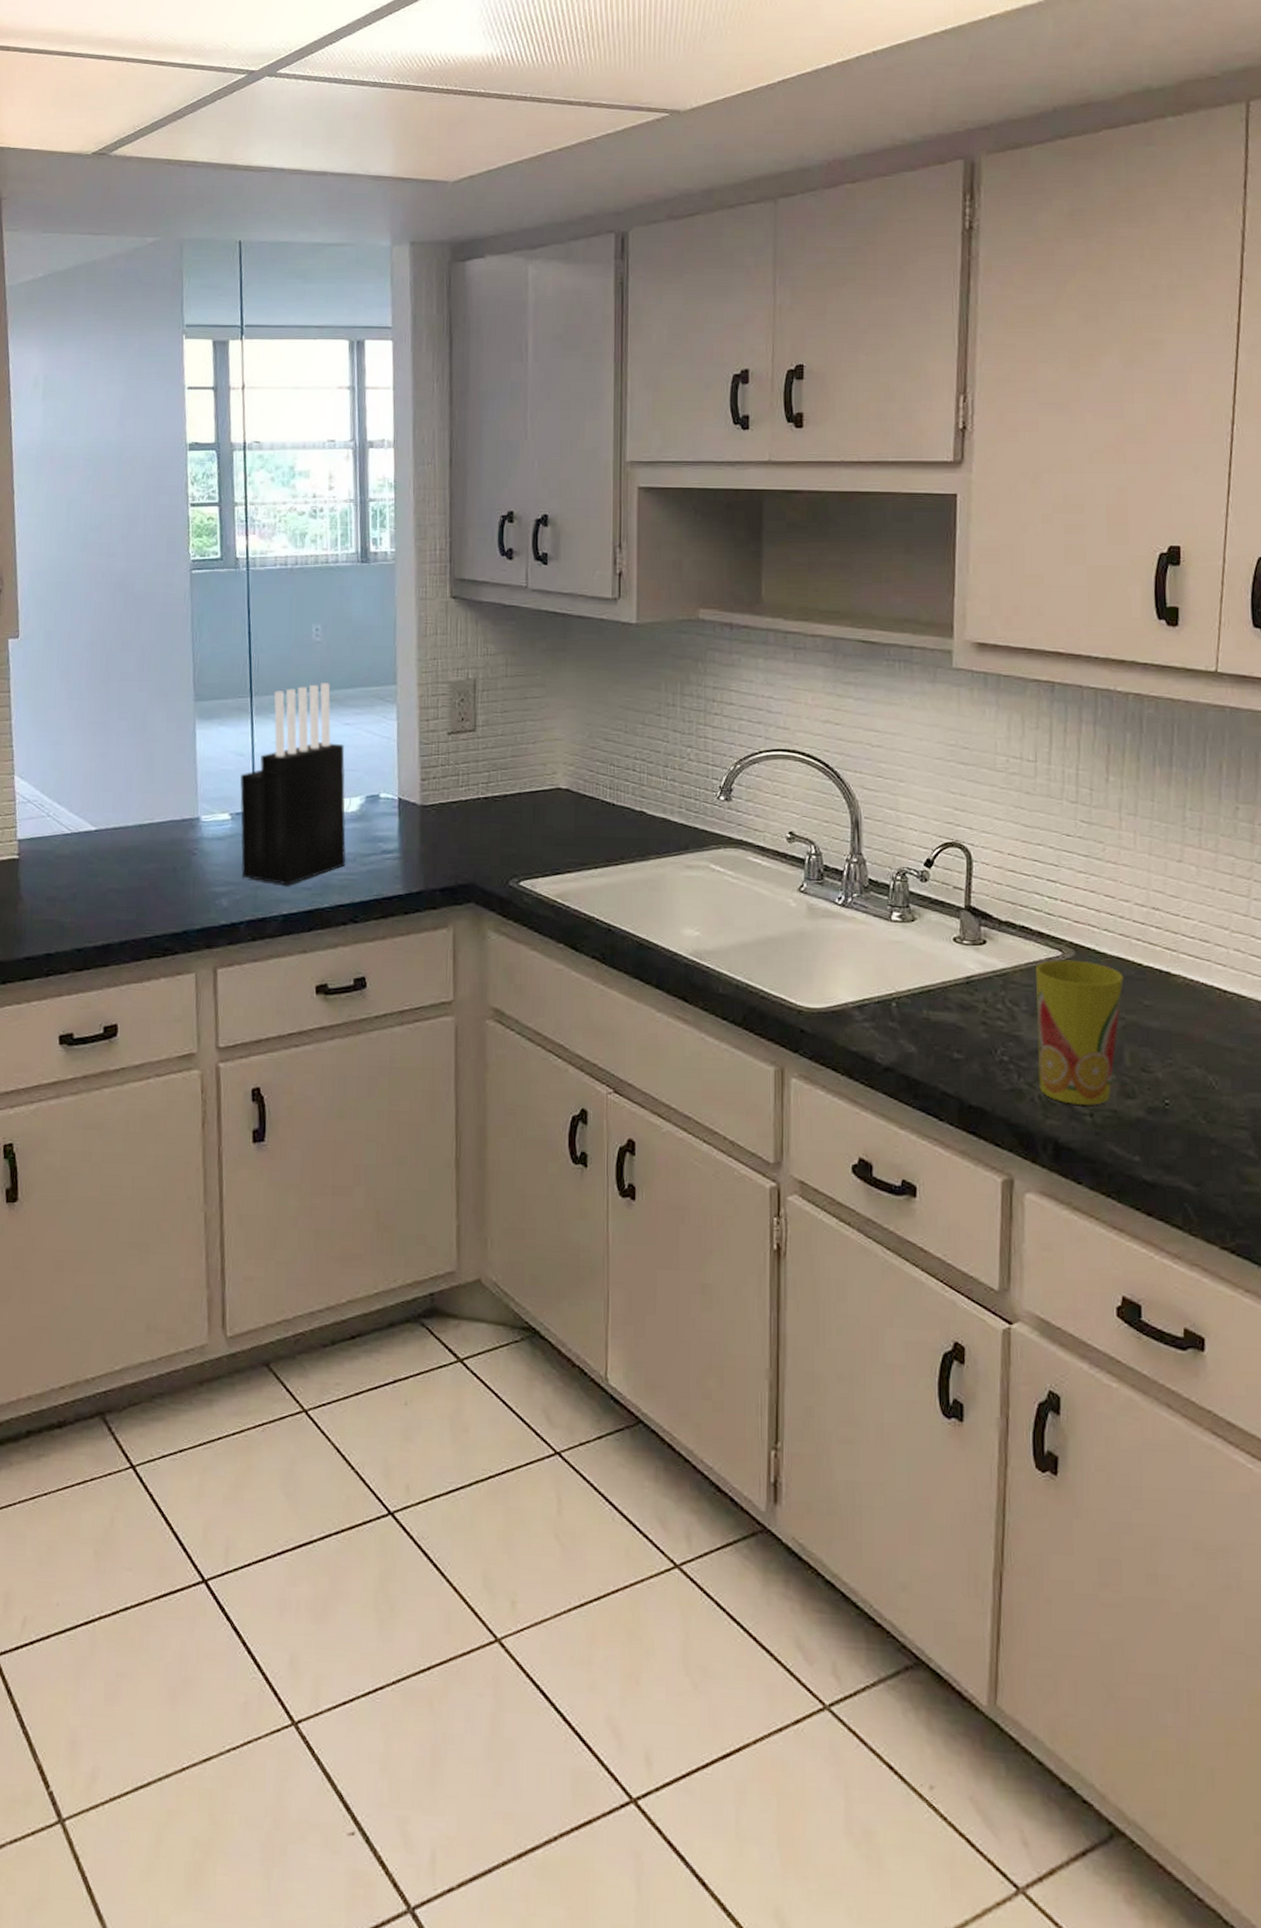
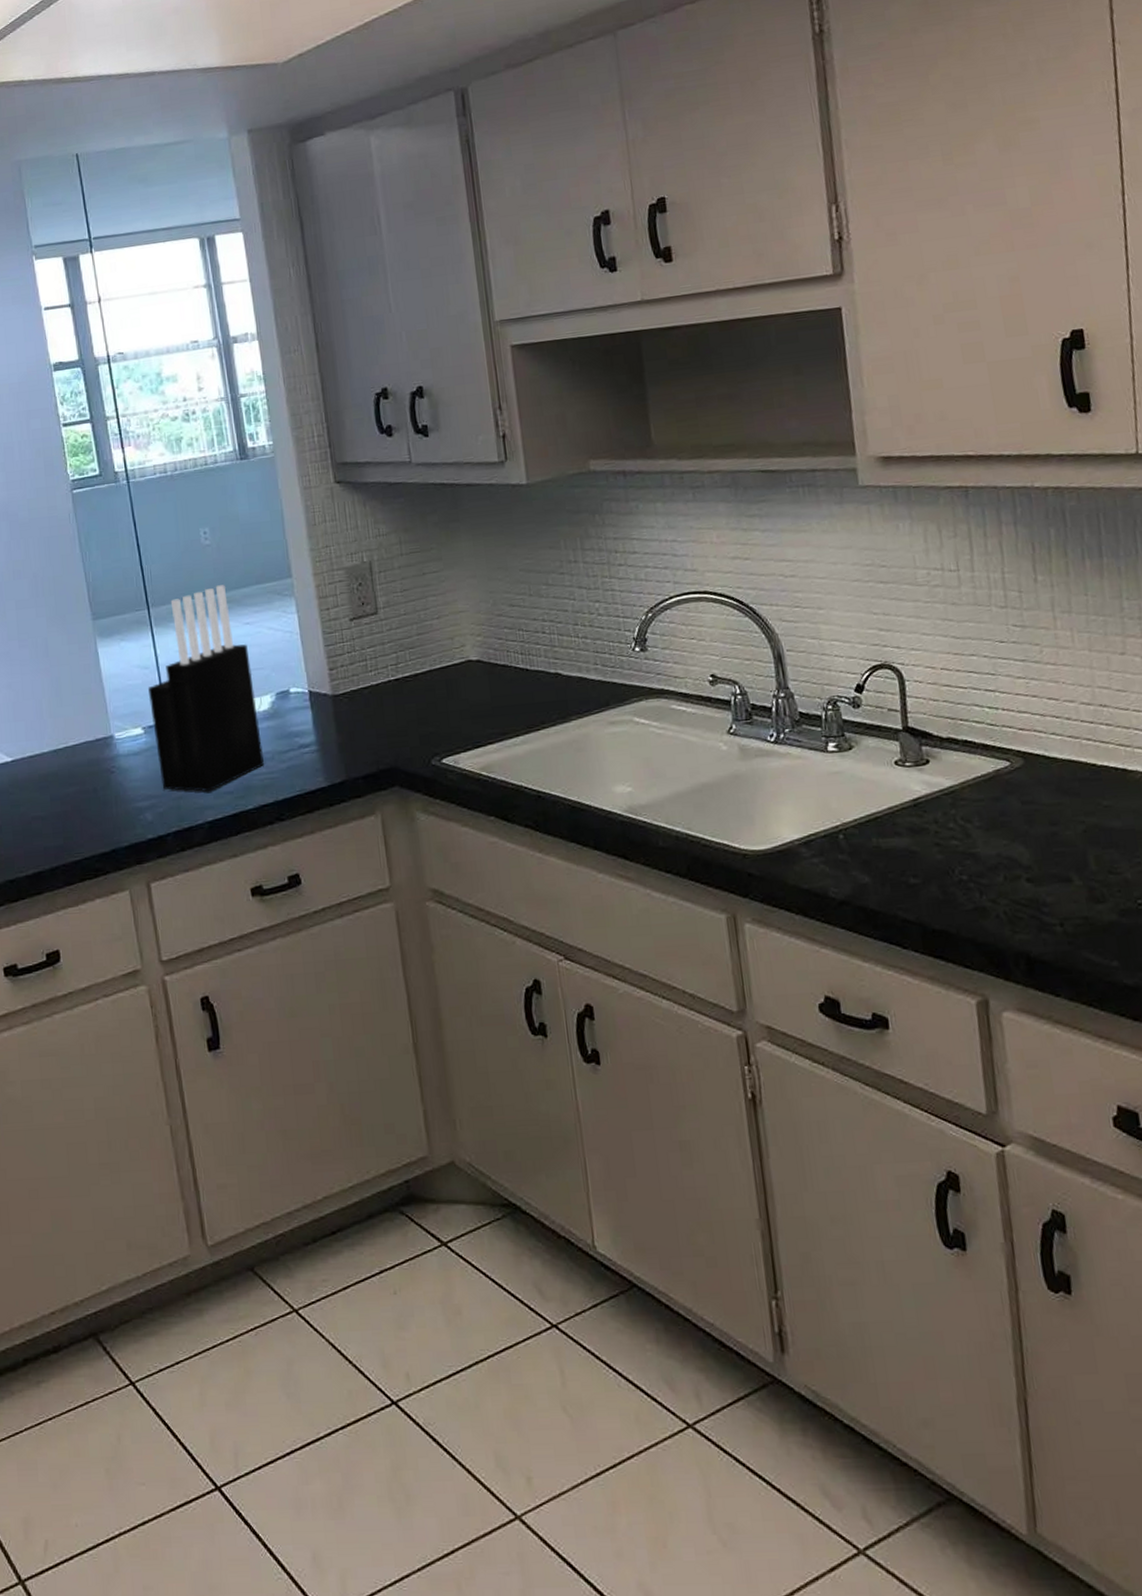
cup: present [1035,959,1124,1105] -> none [984,768,1079,916]

